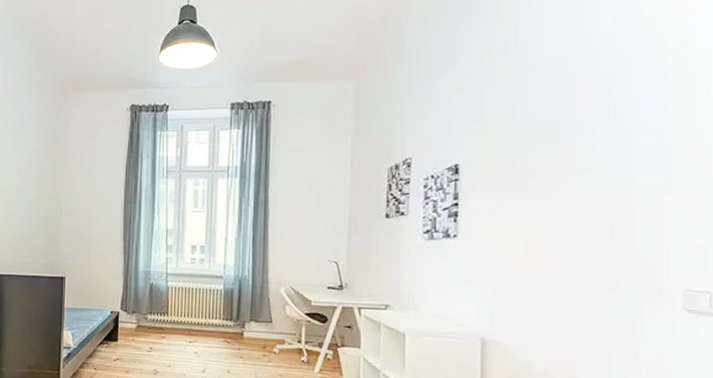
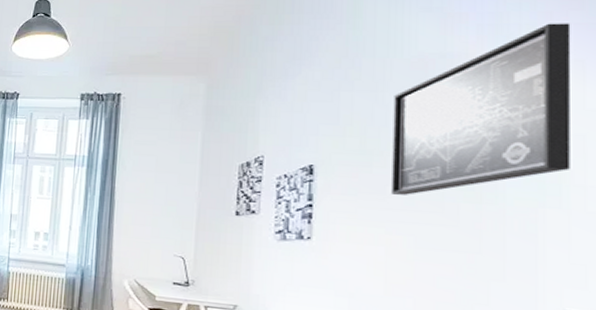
wall art: none [532,12,699,189] -> present [392,23,571,195]

